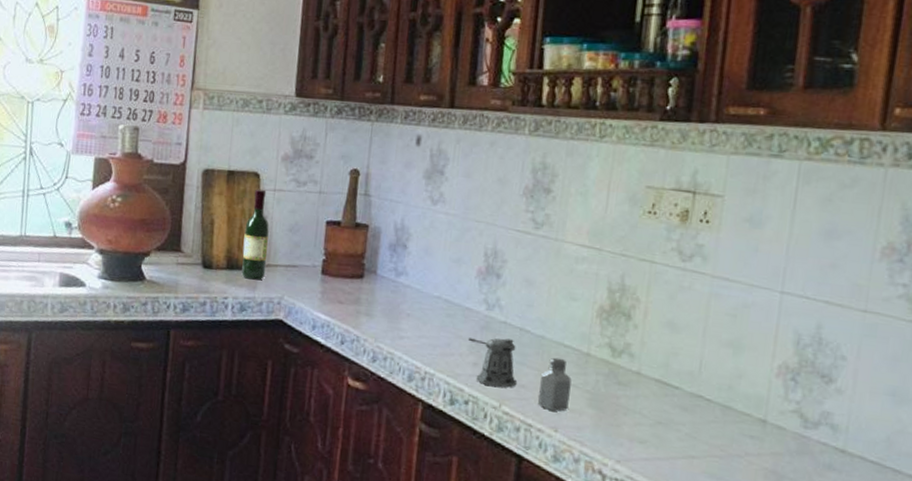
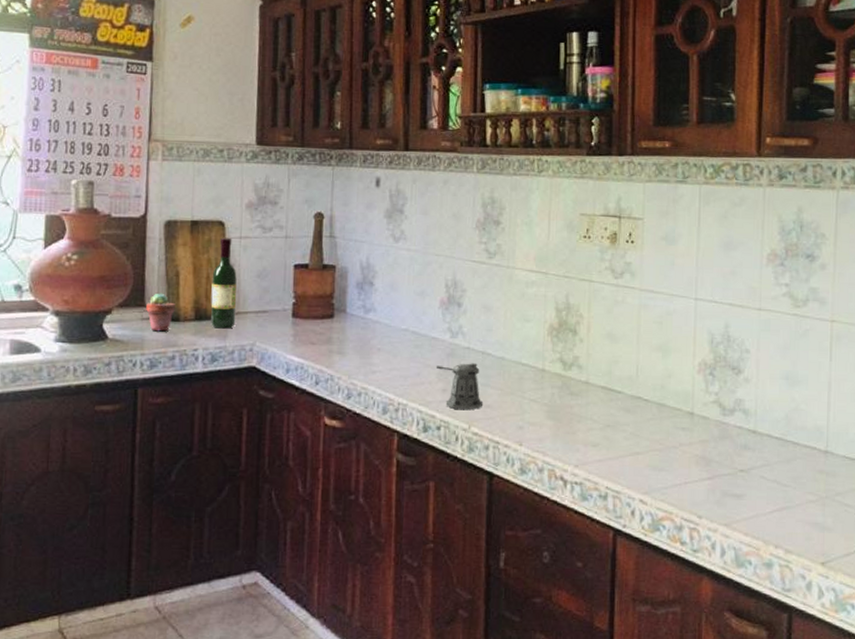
potted succulent: none [181,239,209,277] -> present [146,293,175,332]
saltshaker: present [538,357,572,411] -> none [503,376,531,426]

